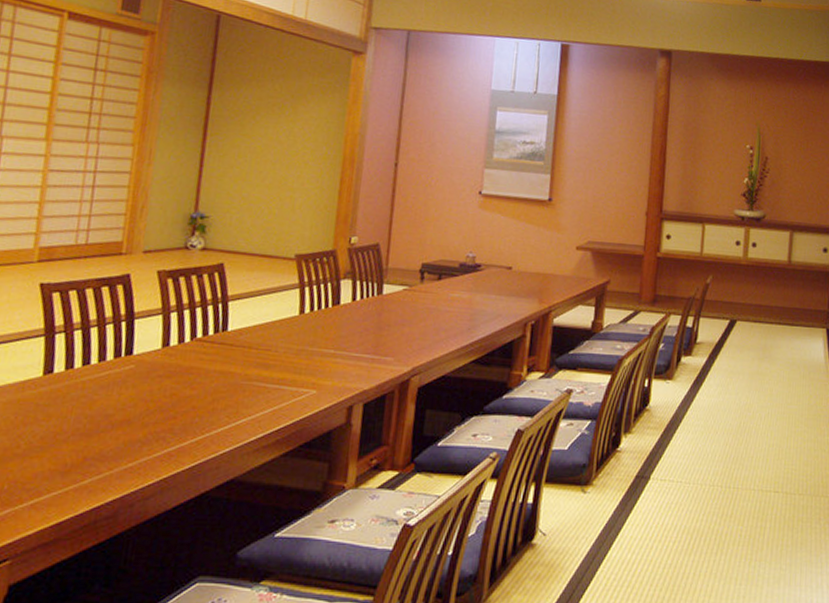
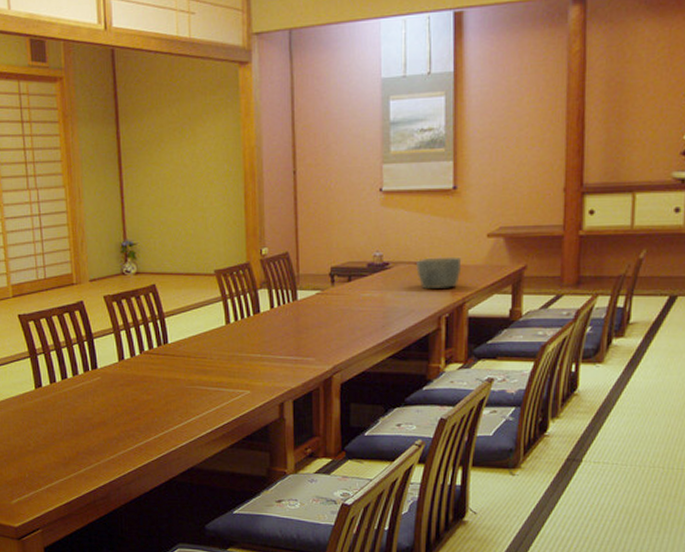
bowl: none [507,264,551,296] -> present [416,256,462,289]

